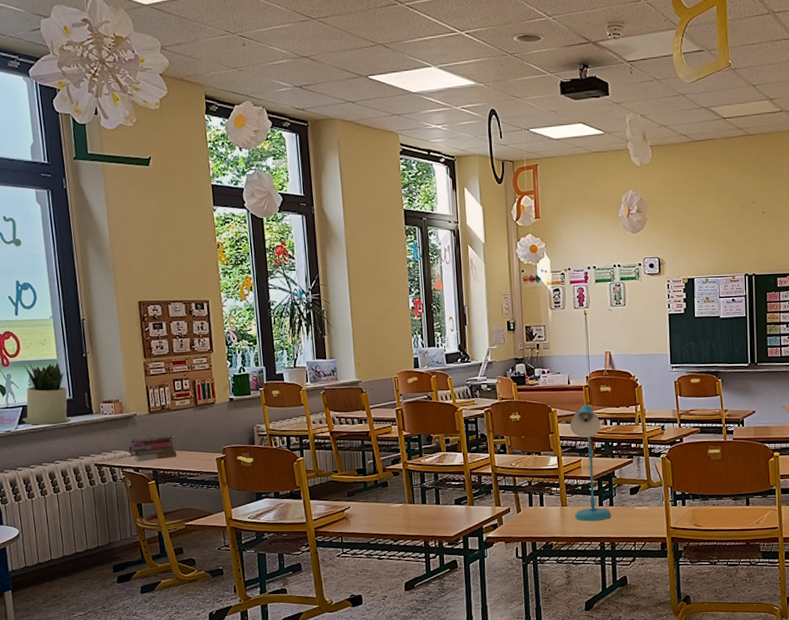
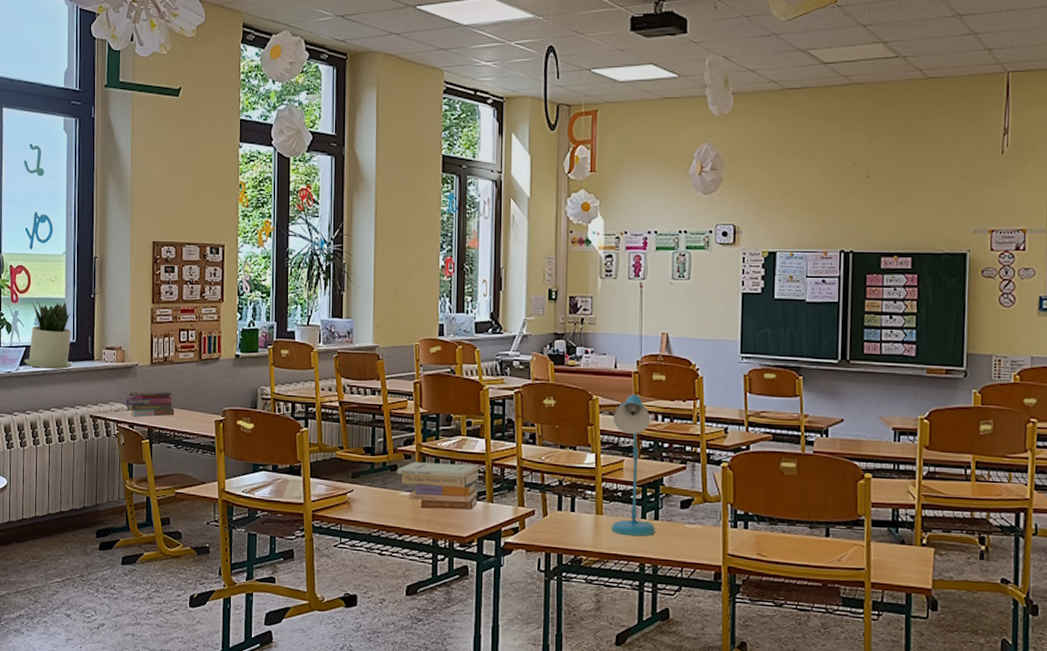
books: none [387,475,461,516] -> present [397,462,480,510]

